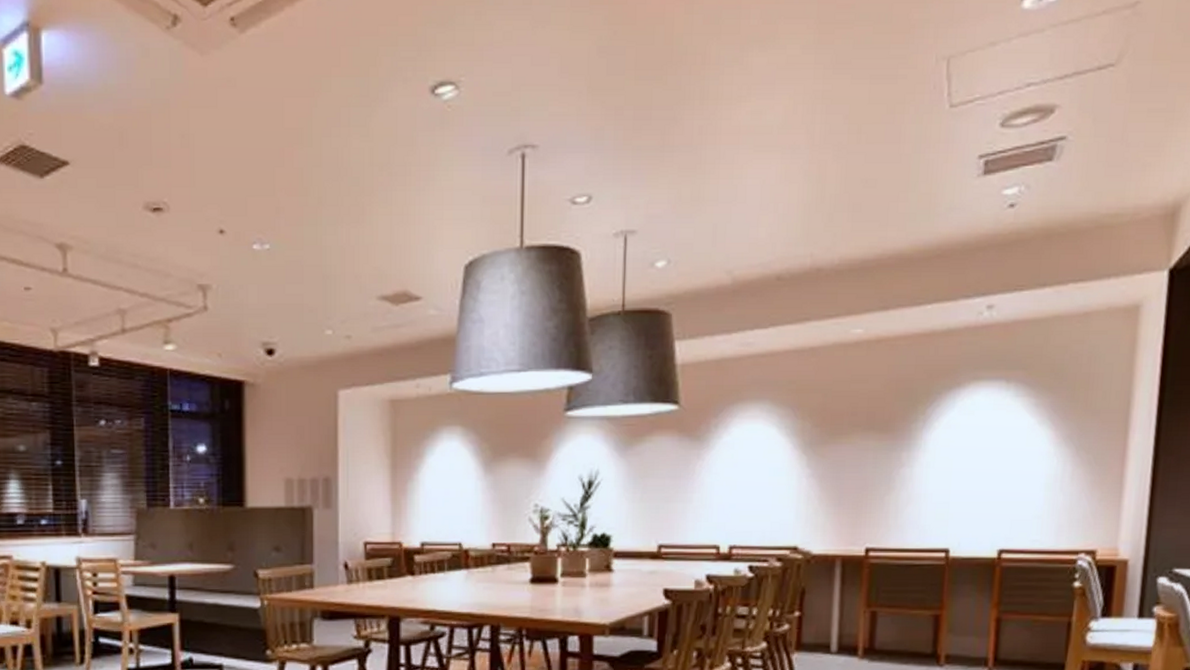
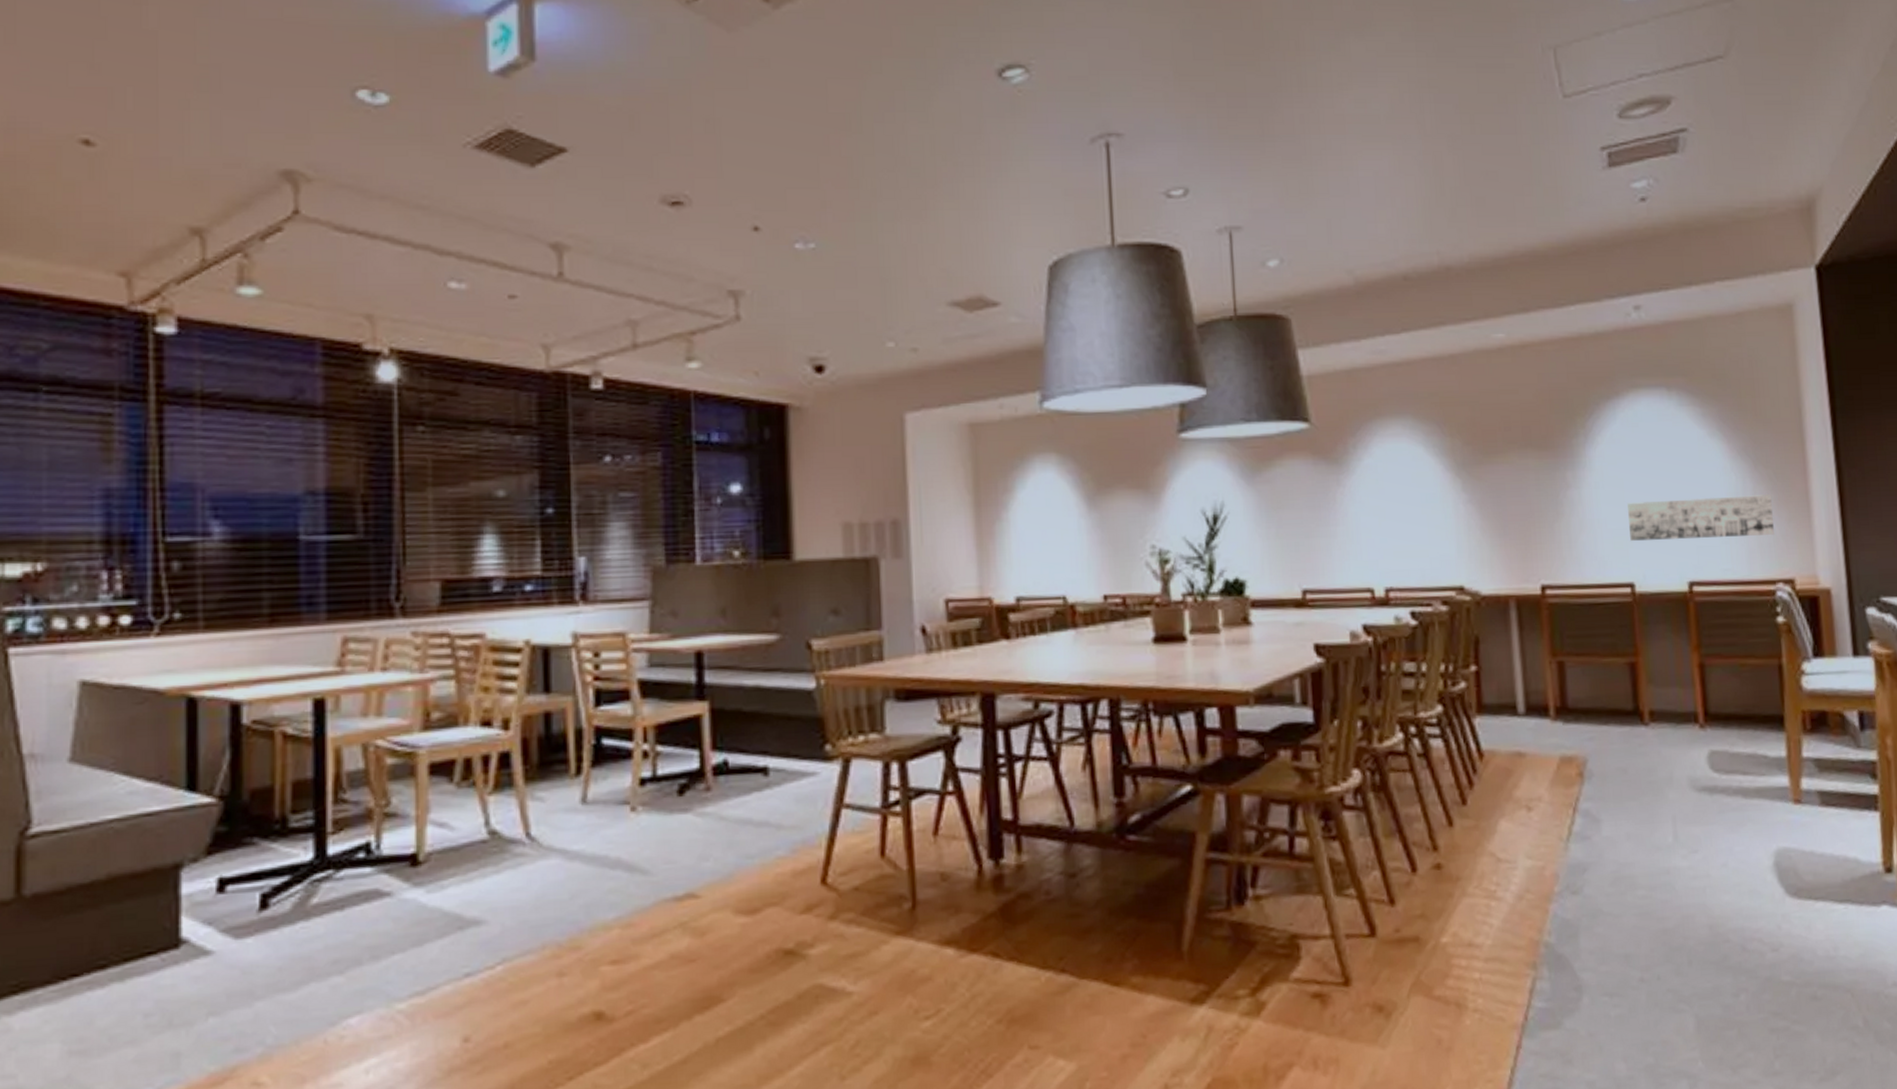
wall art: none [951,476,1088,513] -> present [1626,493,1774,541]

